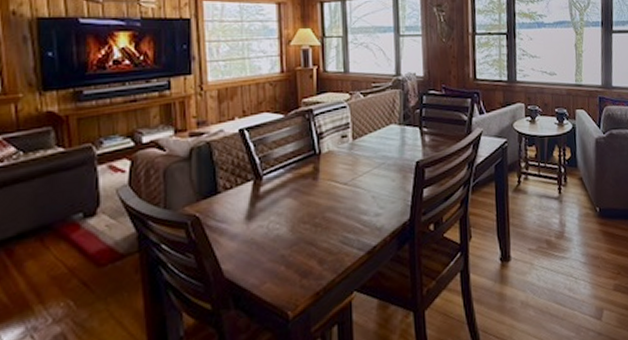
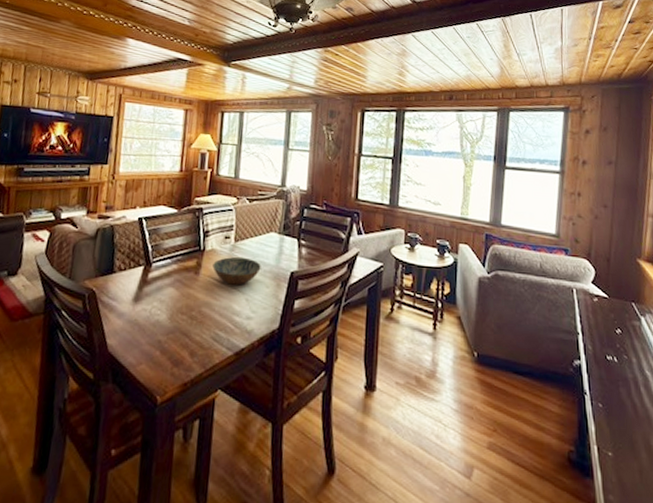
bowl: none [332,154,384,185] -> present [212,256,261,286]

